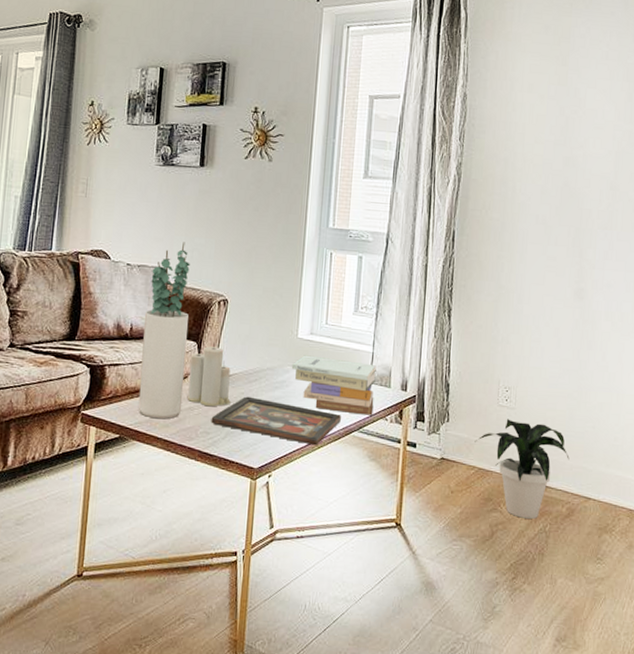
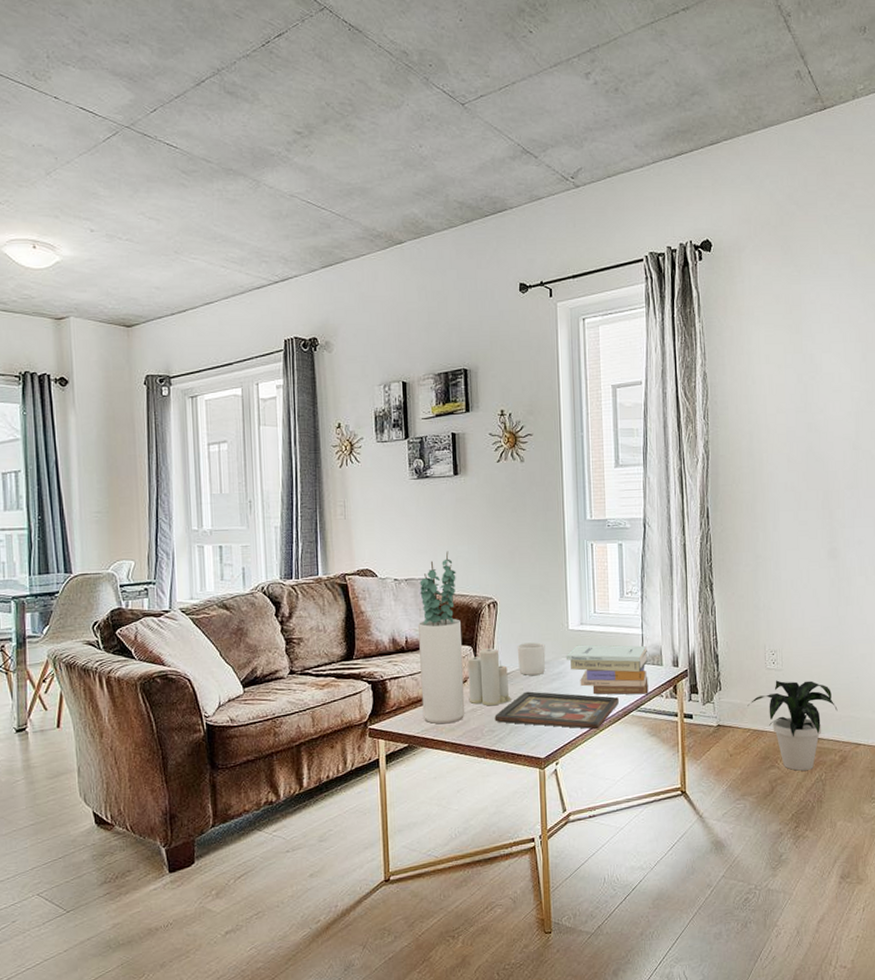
mug: none [242,345,272,381] -> present [517,642,546,675]

